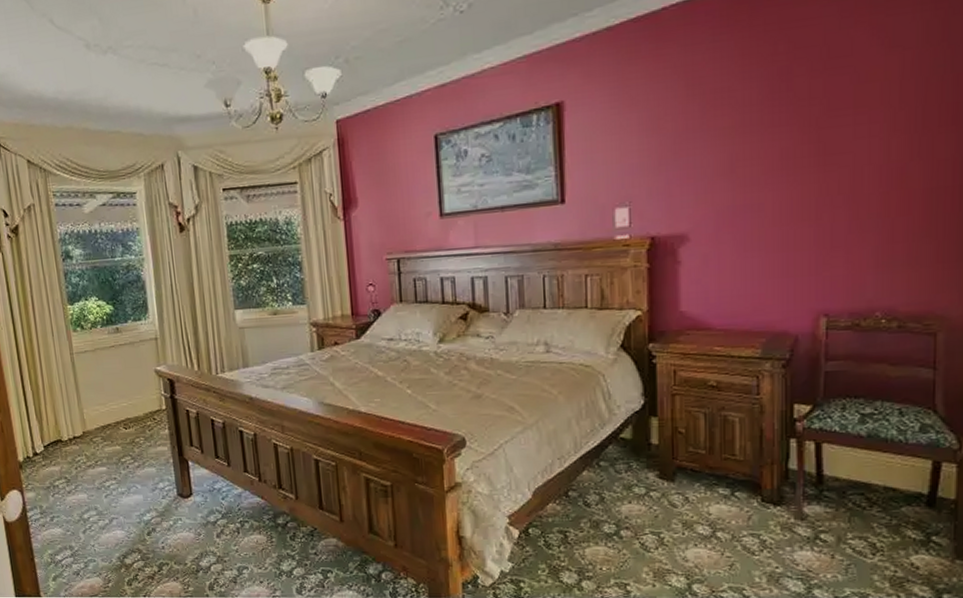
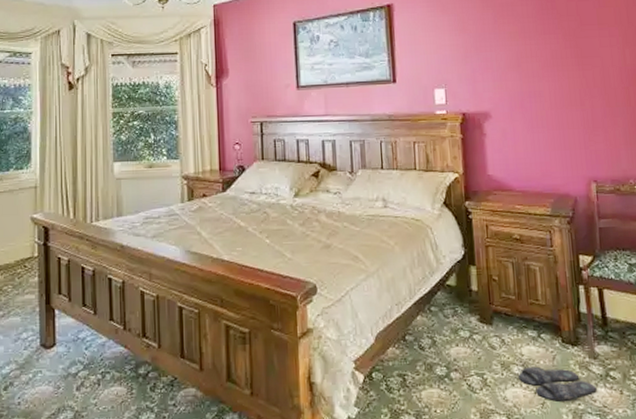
slippers: none [704,526,801,564] -> present [519,366,597,402]

